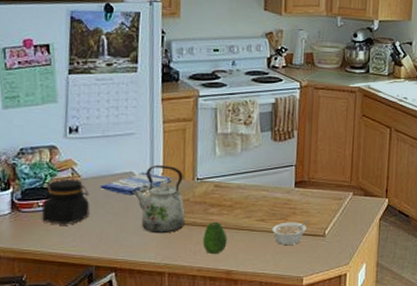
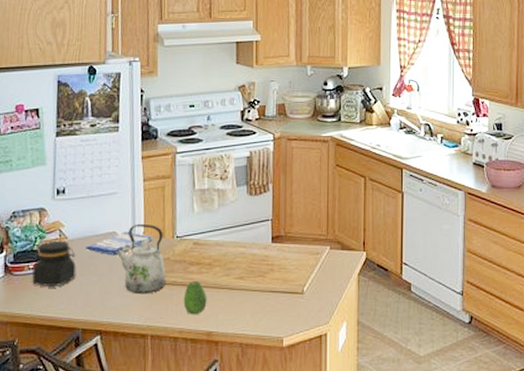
legume: present [272,219,309,245] -> none [251,276,287,303]

